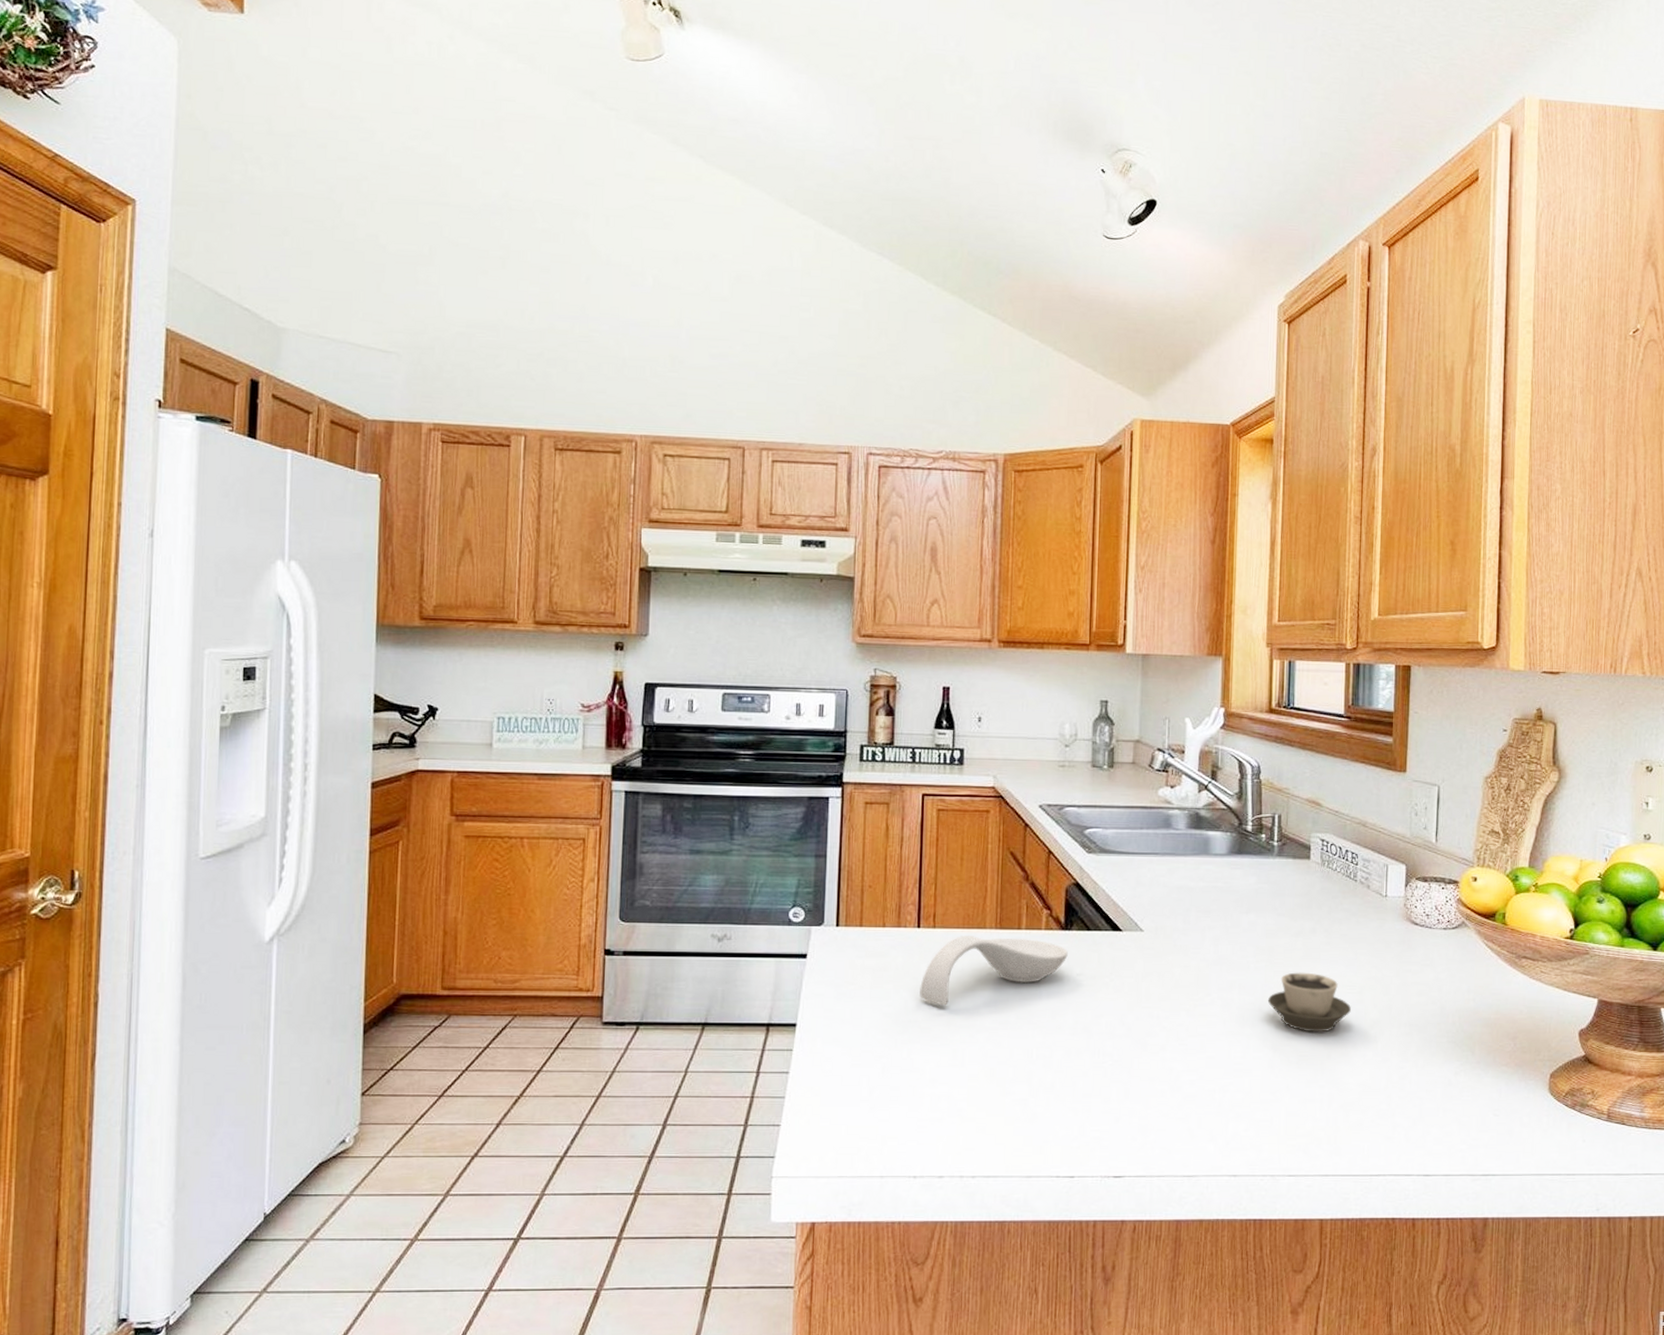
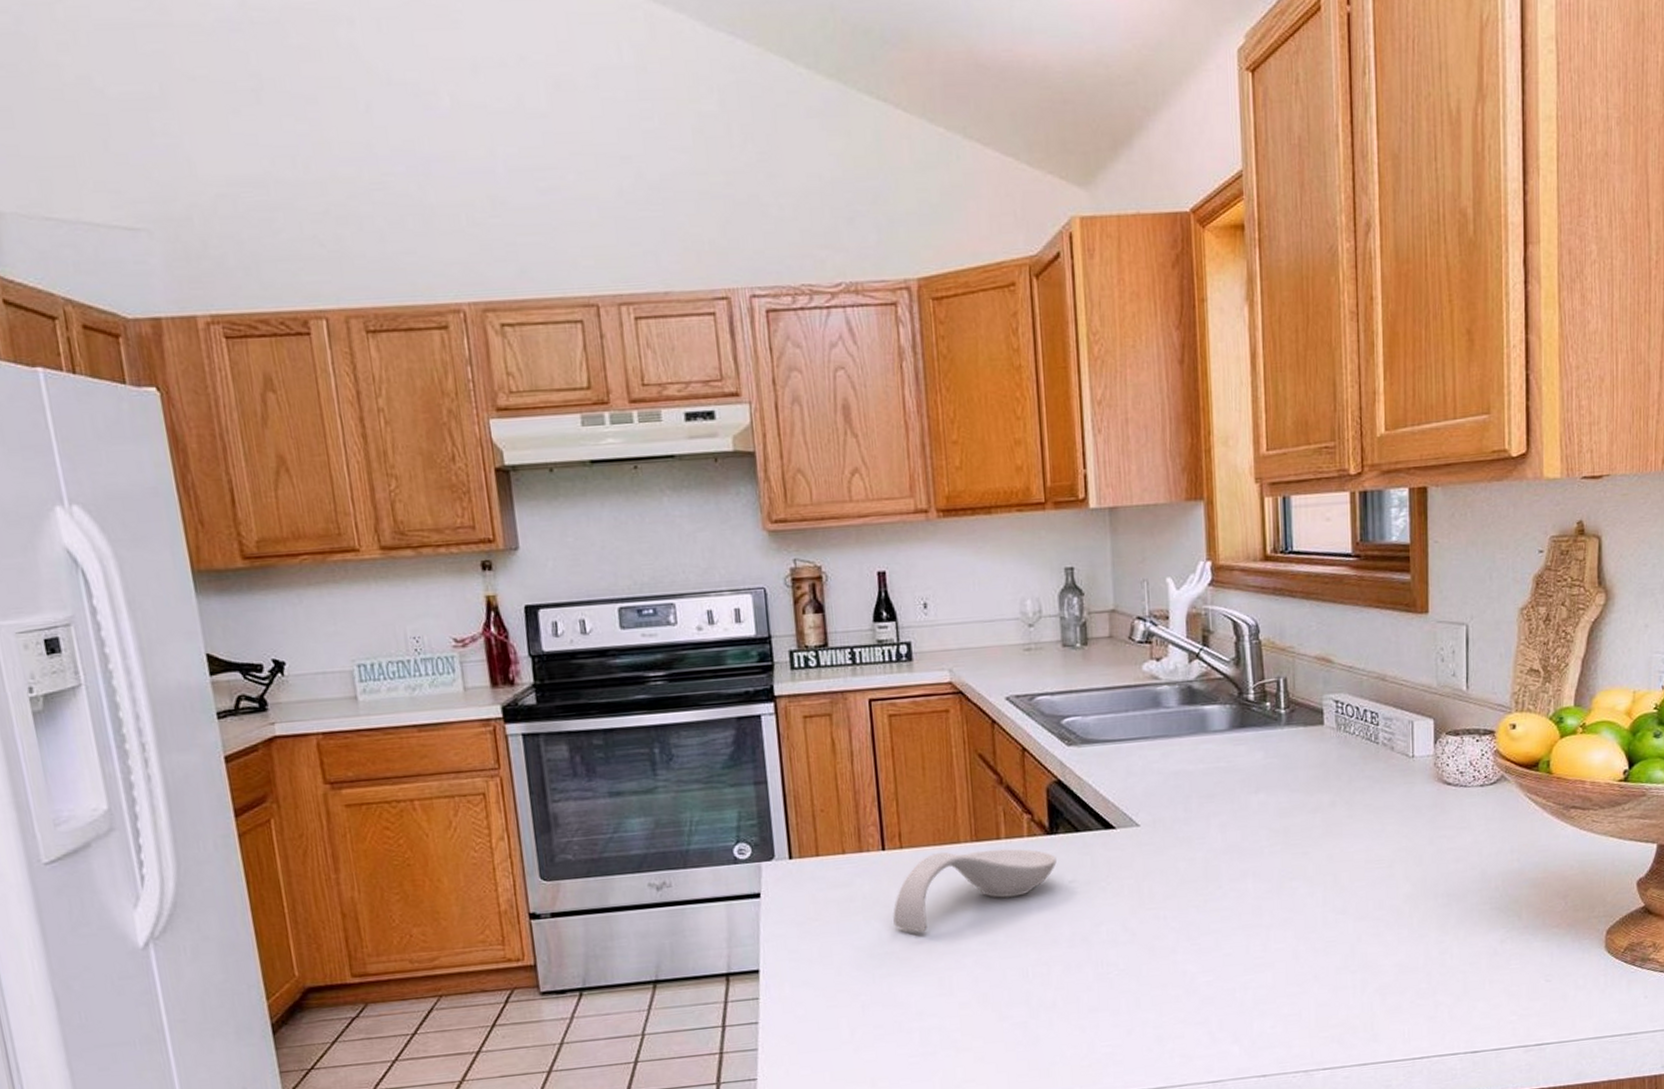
cup: present [1267,972,1351,1033] -> none [1286,850,1381,916]

